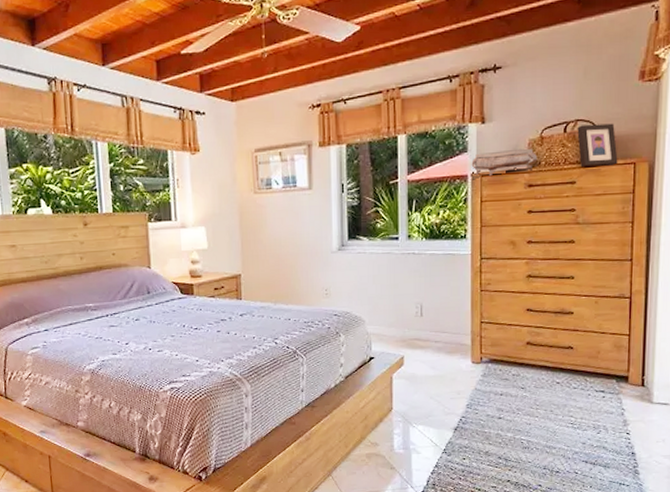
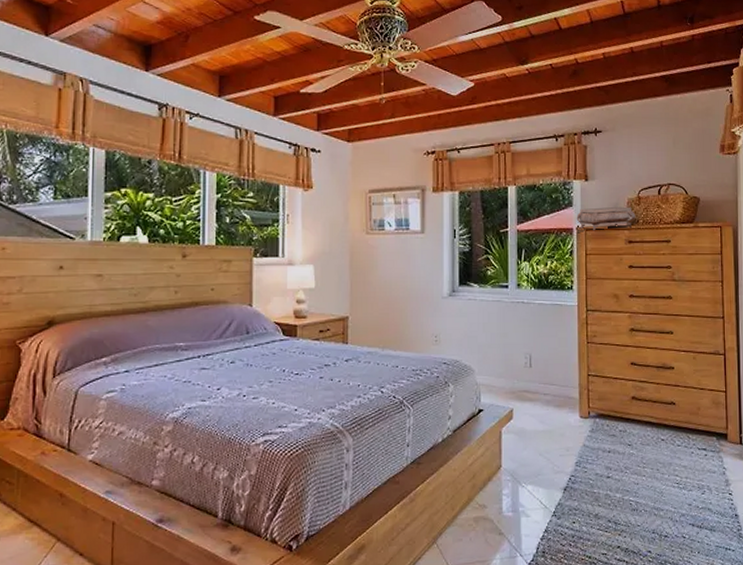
picture frame: present [577,123,618,168] -> none [670,189,706,228]

